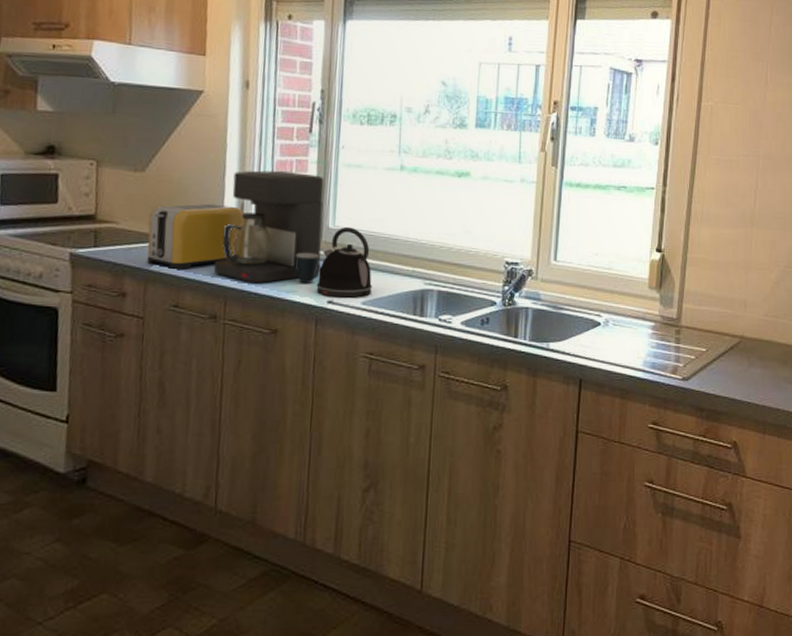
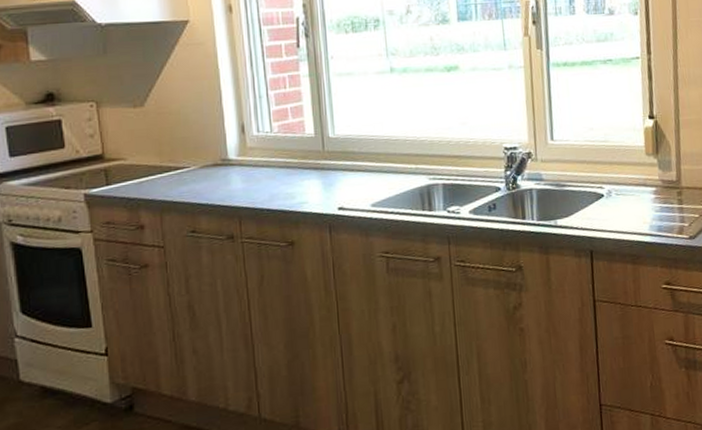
toaster: present [147,203,244,271] -> none [154,128,247,198]
coffee maker: present [213,170,324,284] -> none [223,87,326,200]
mug: present [295,252,322,283] -> none [301,163,328,194]
kettle: present [316,226,373,298] -> none [325,133,380,204]

